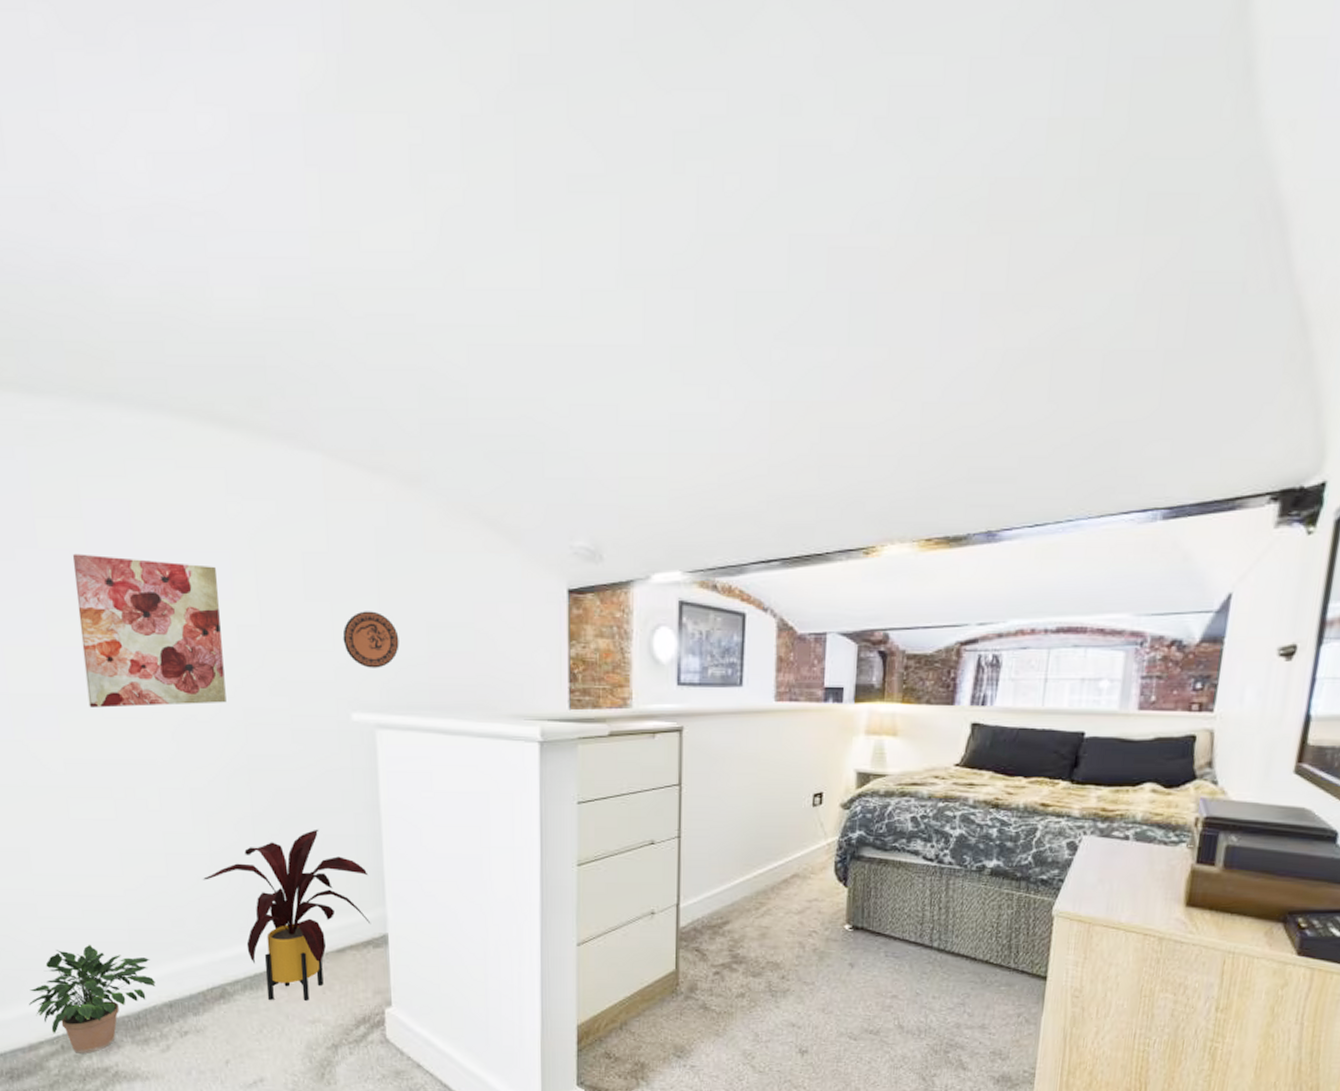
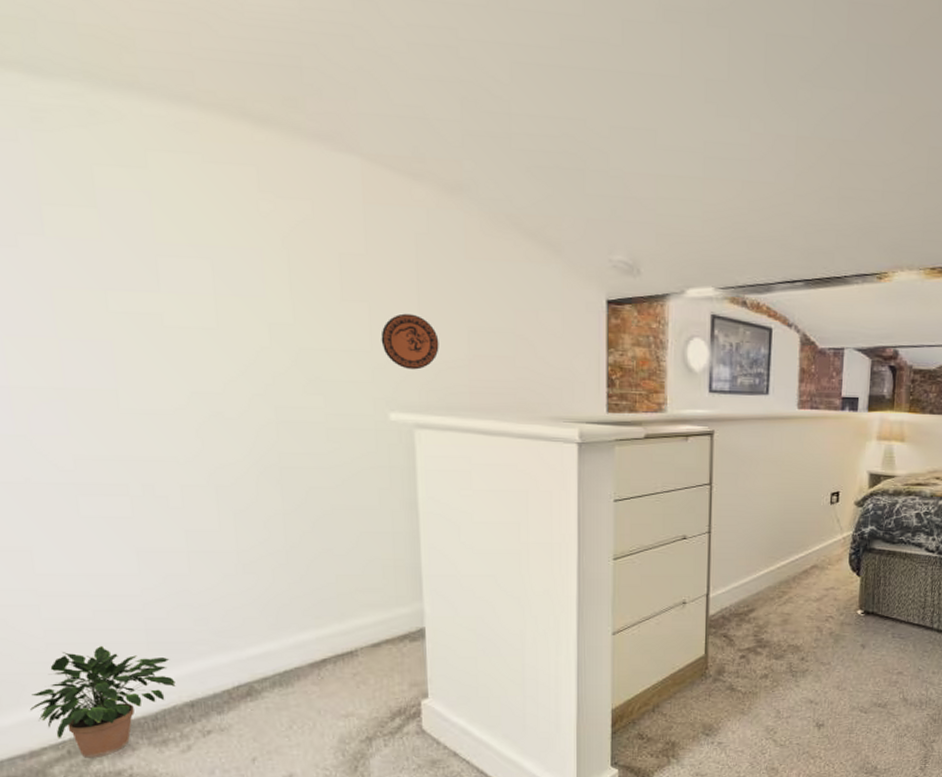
wall art: present [72,553,227,708] -> none [84,243,256,403]
house plant: present [203,829,371,1002] -> none [229,526,408,697]

